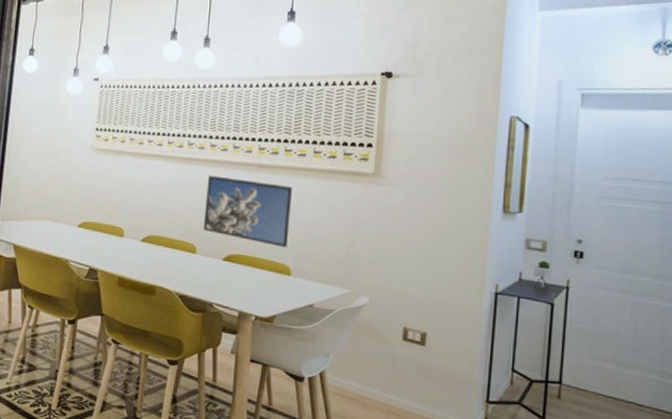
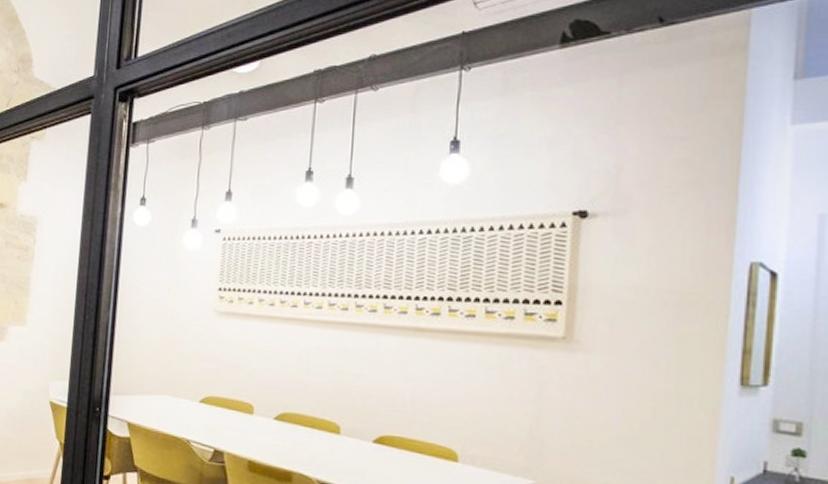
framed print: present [203,175,292,248] -> none [348,341,458,429]

